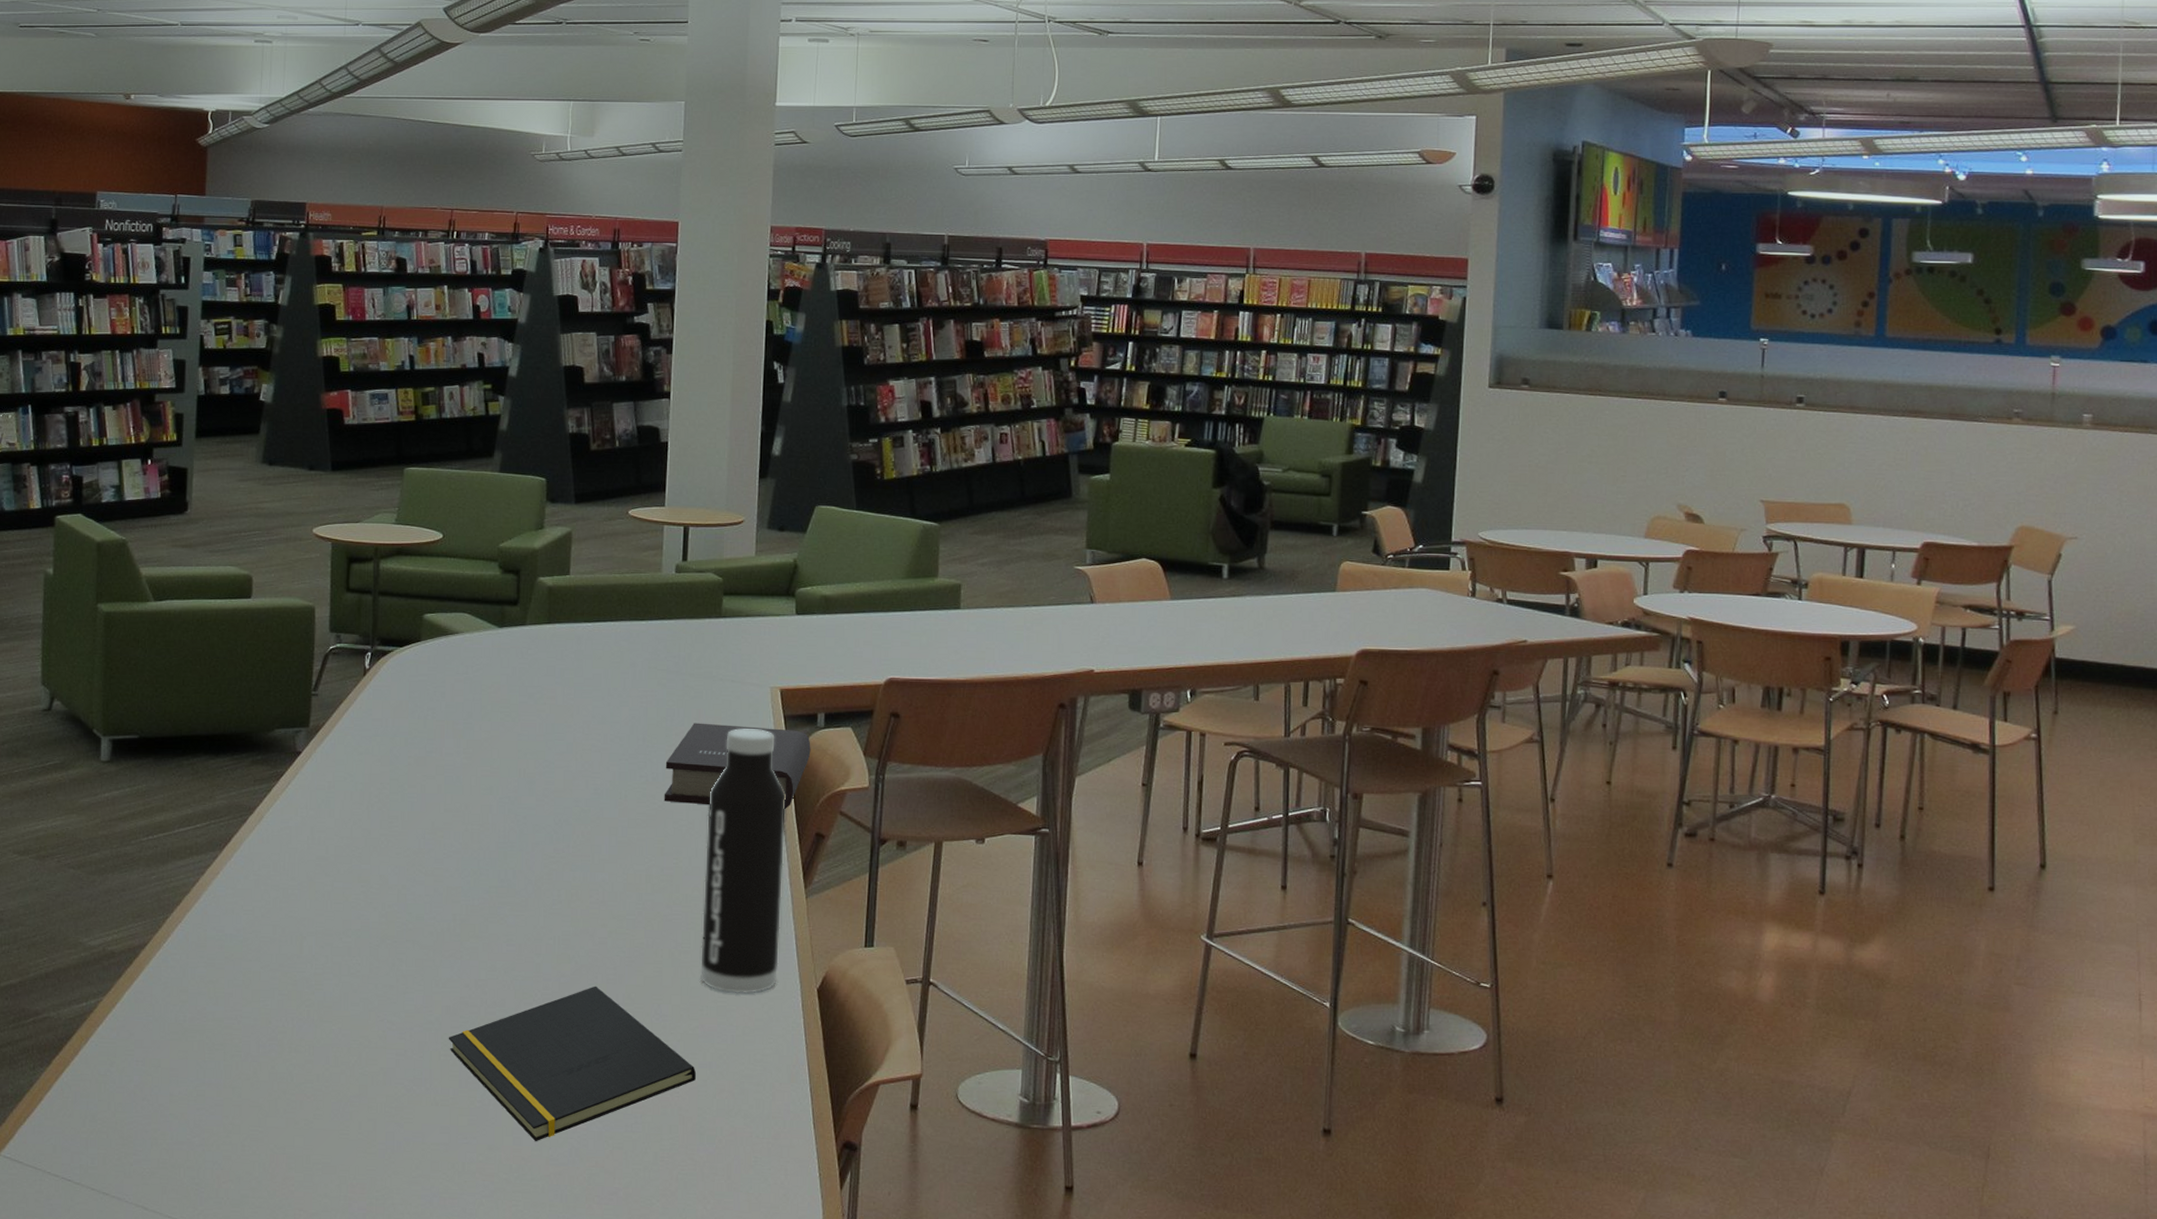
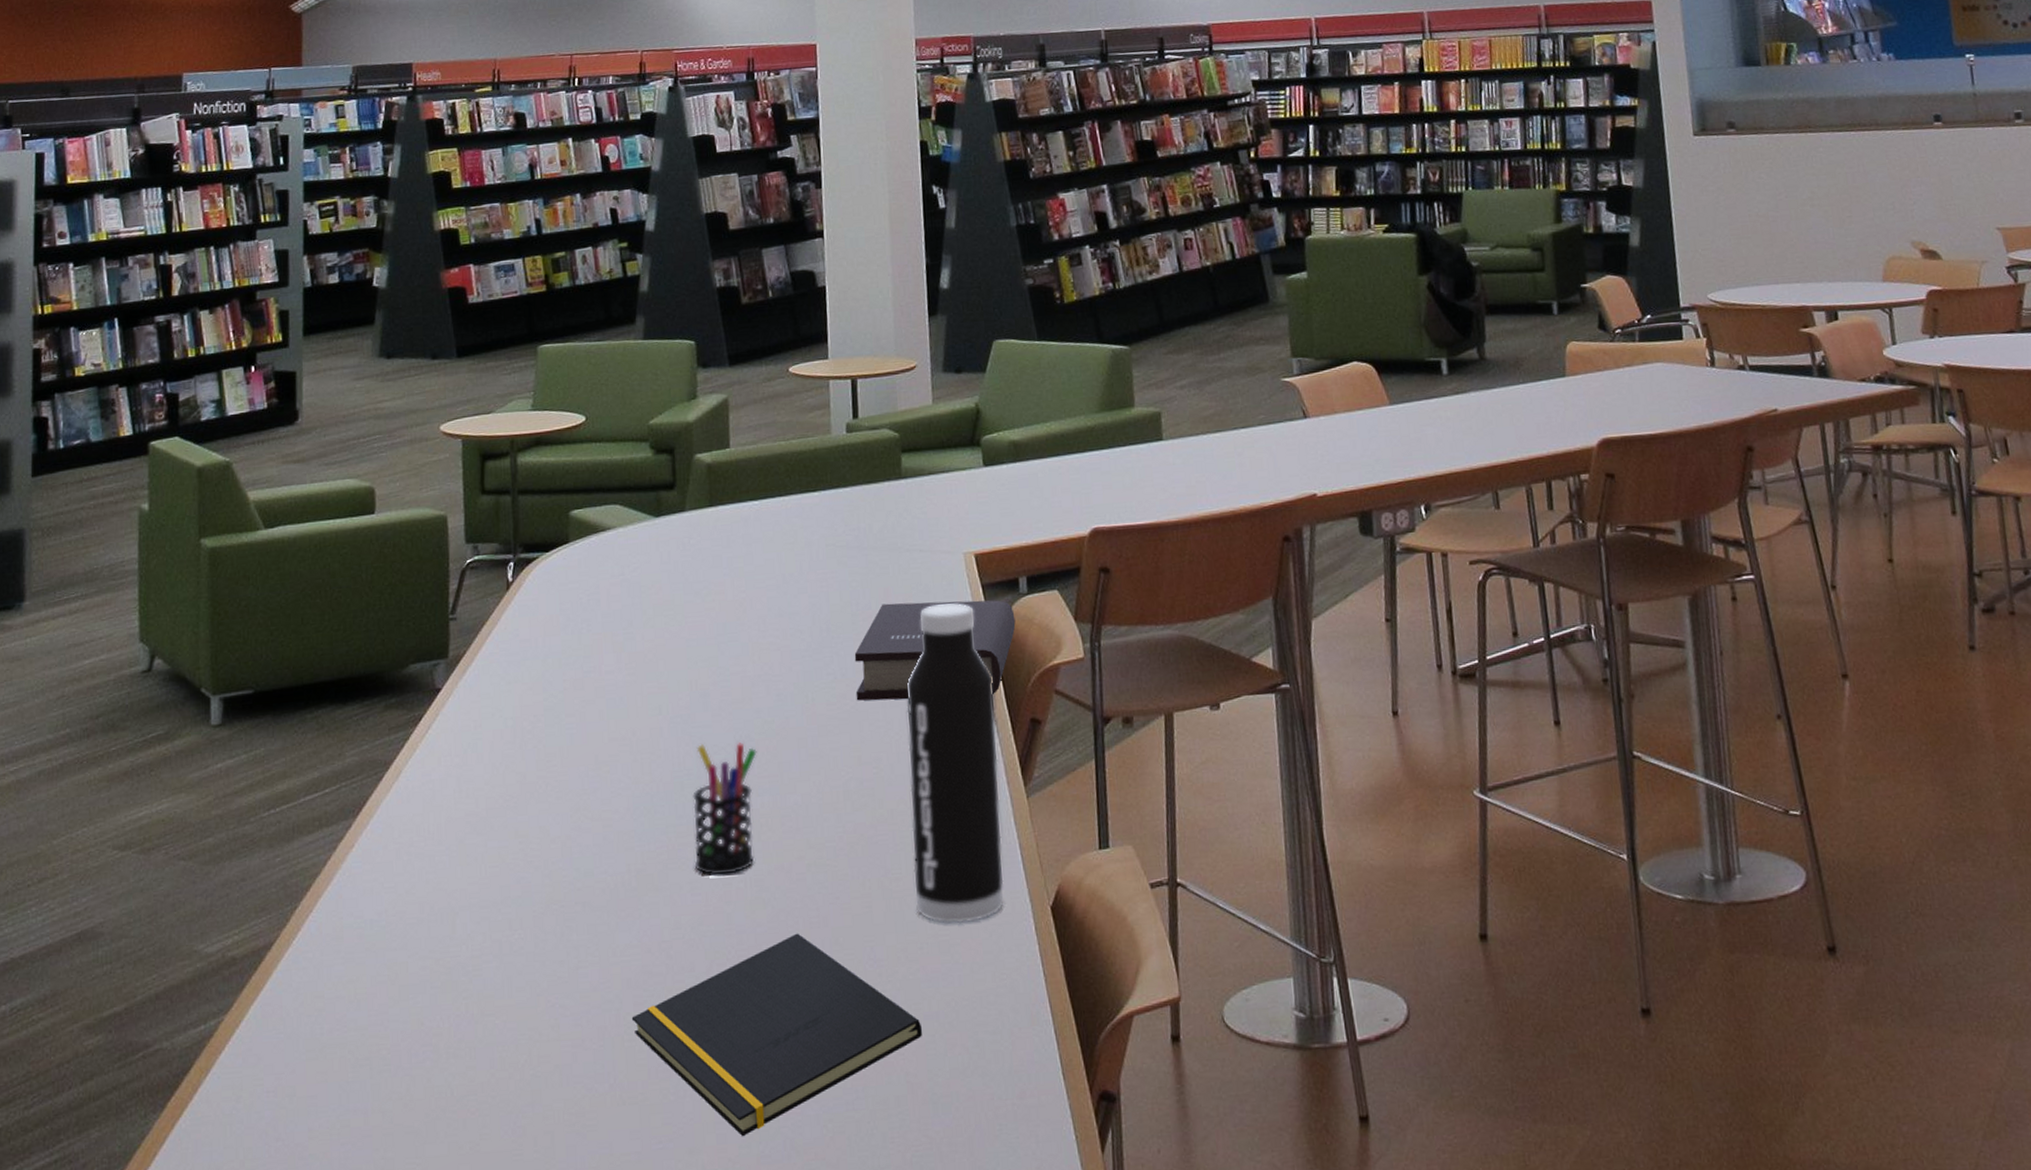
pen holder: none [511,823,573,932] -> present [693,742,757,876]

